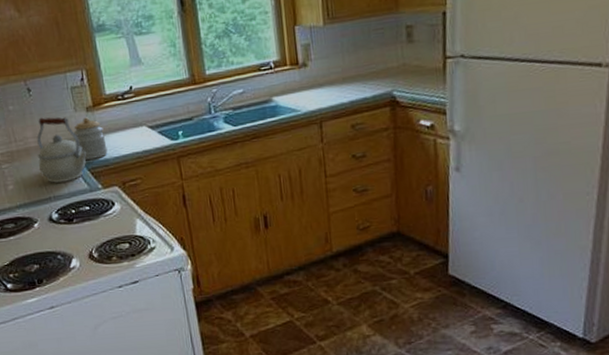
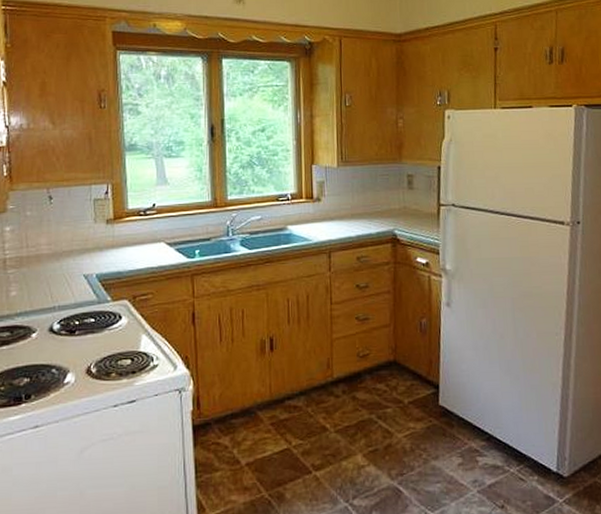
kettle: present [37,117,87,183] -> none [47,225,101,292]
jar: present [73,117,108,160] -> none [89,229,122,271]

